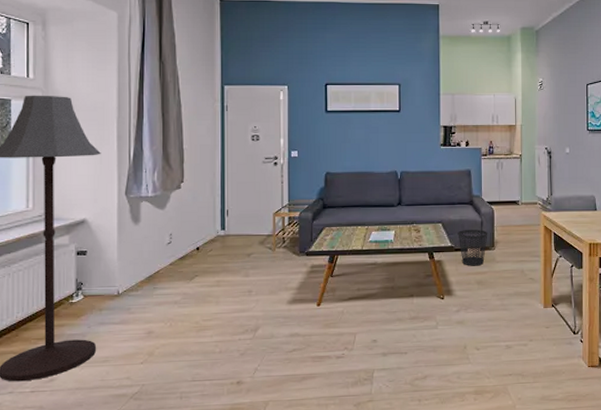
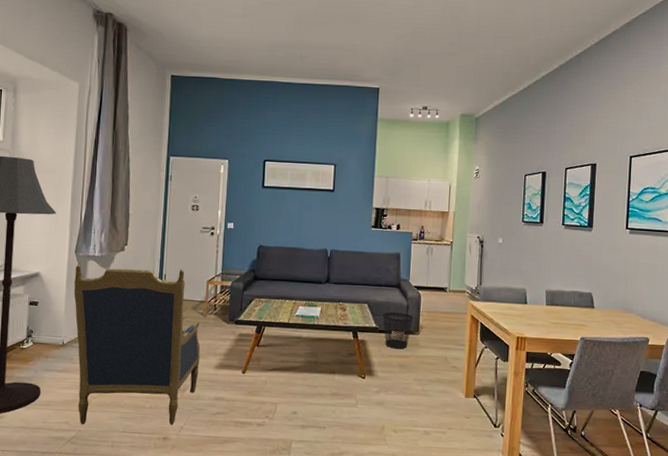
armchair: none [127,203,271,379] -> present [74,265,201,426]

